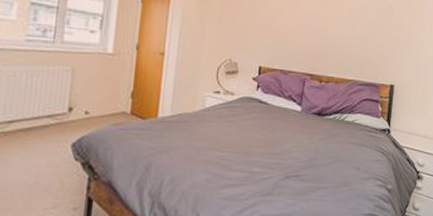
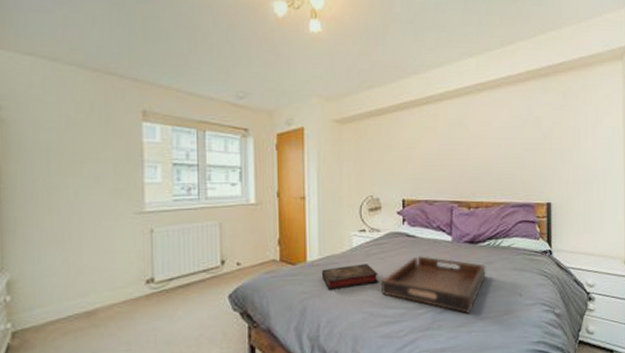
book: none [170,125,228,148] -> present [321,264,379,290]
serving tray: none [227,122,330,182] -> present [380,256,486,314]

